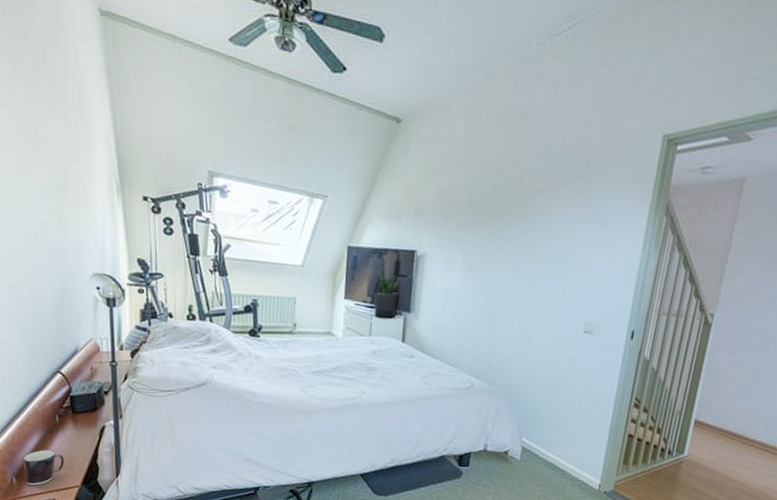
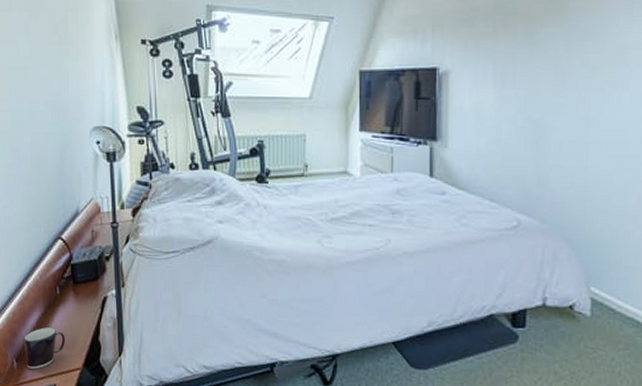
planter: present [373,273,399,319] -> none [392,97,422,151]

